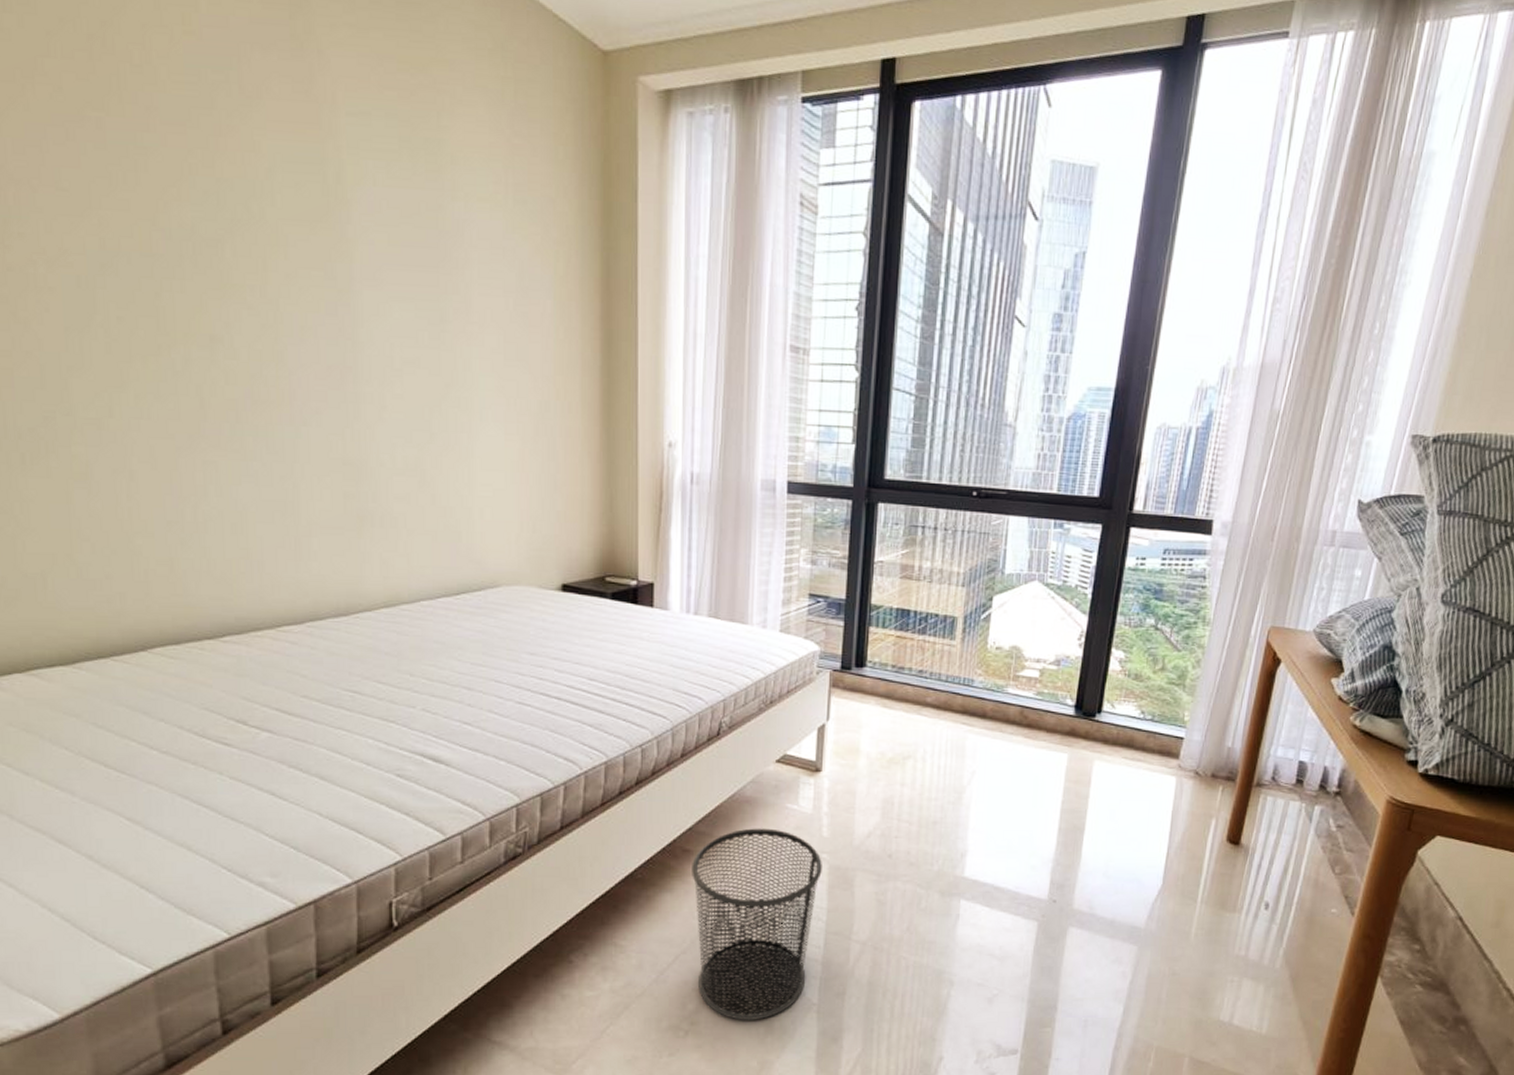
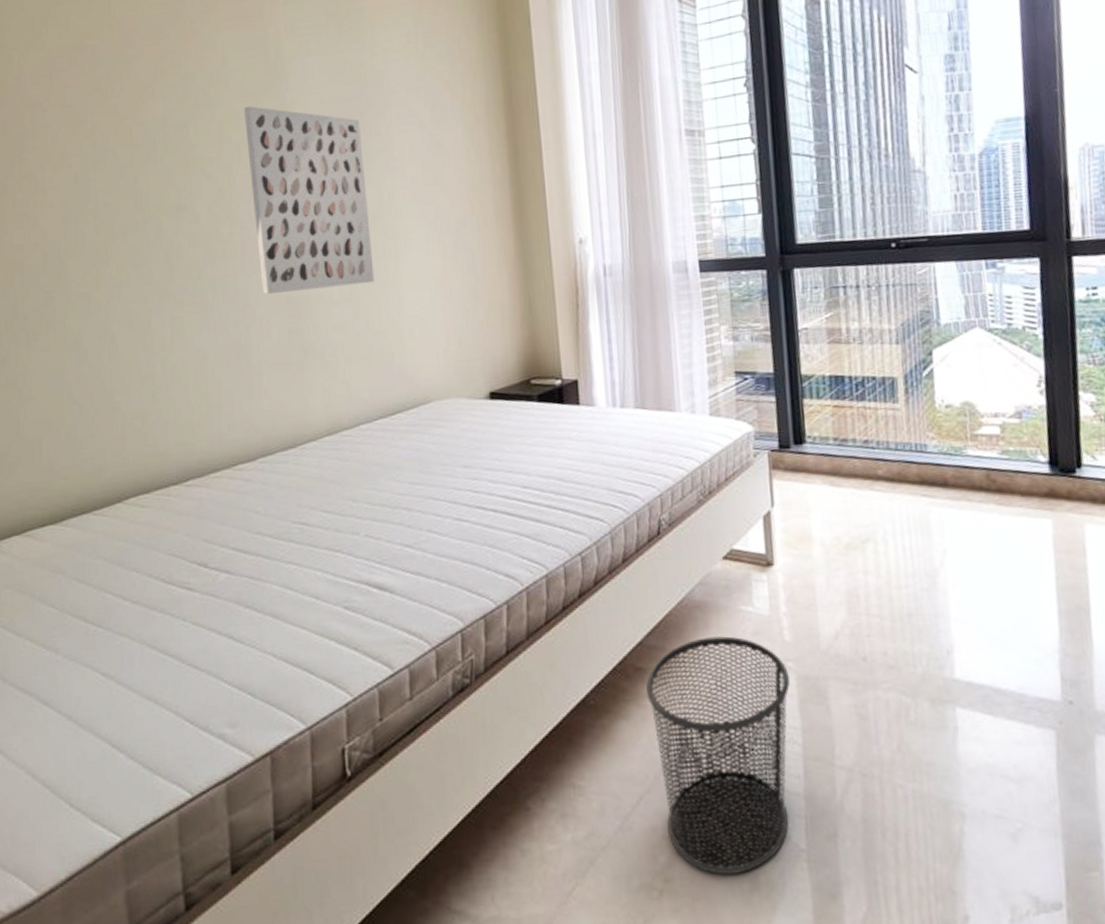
wall art: none [295,231,444,456] -> present [244,105,375,294]

